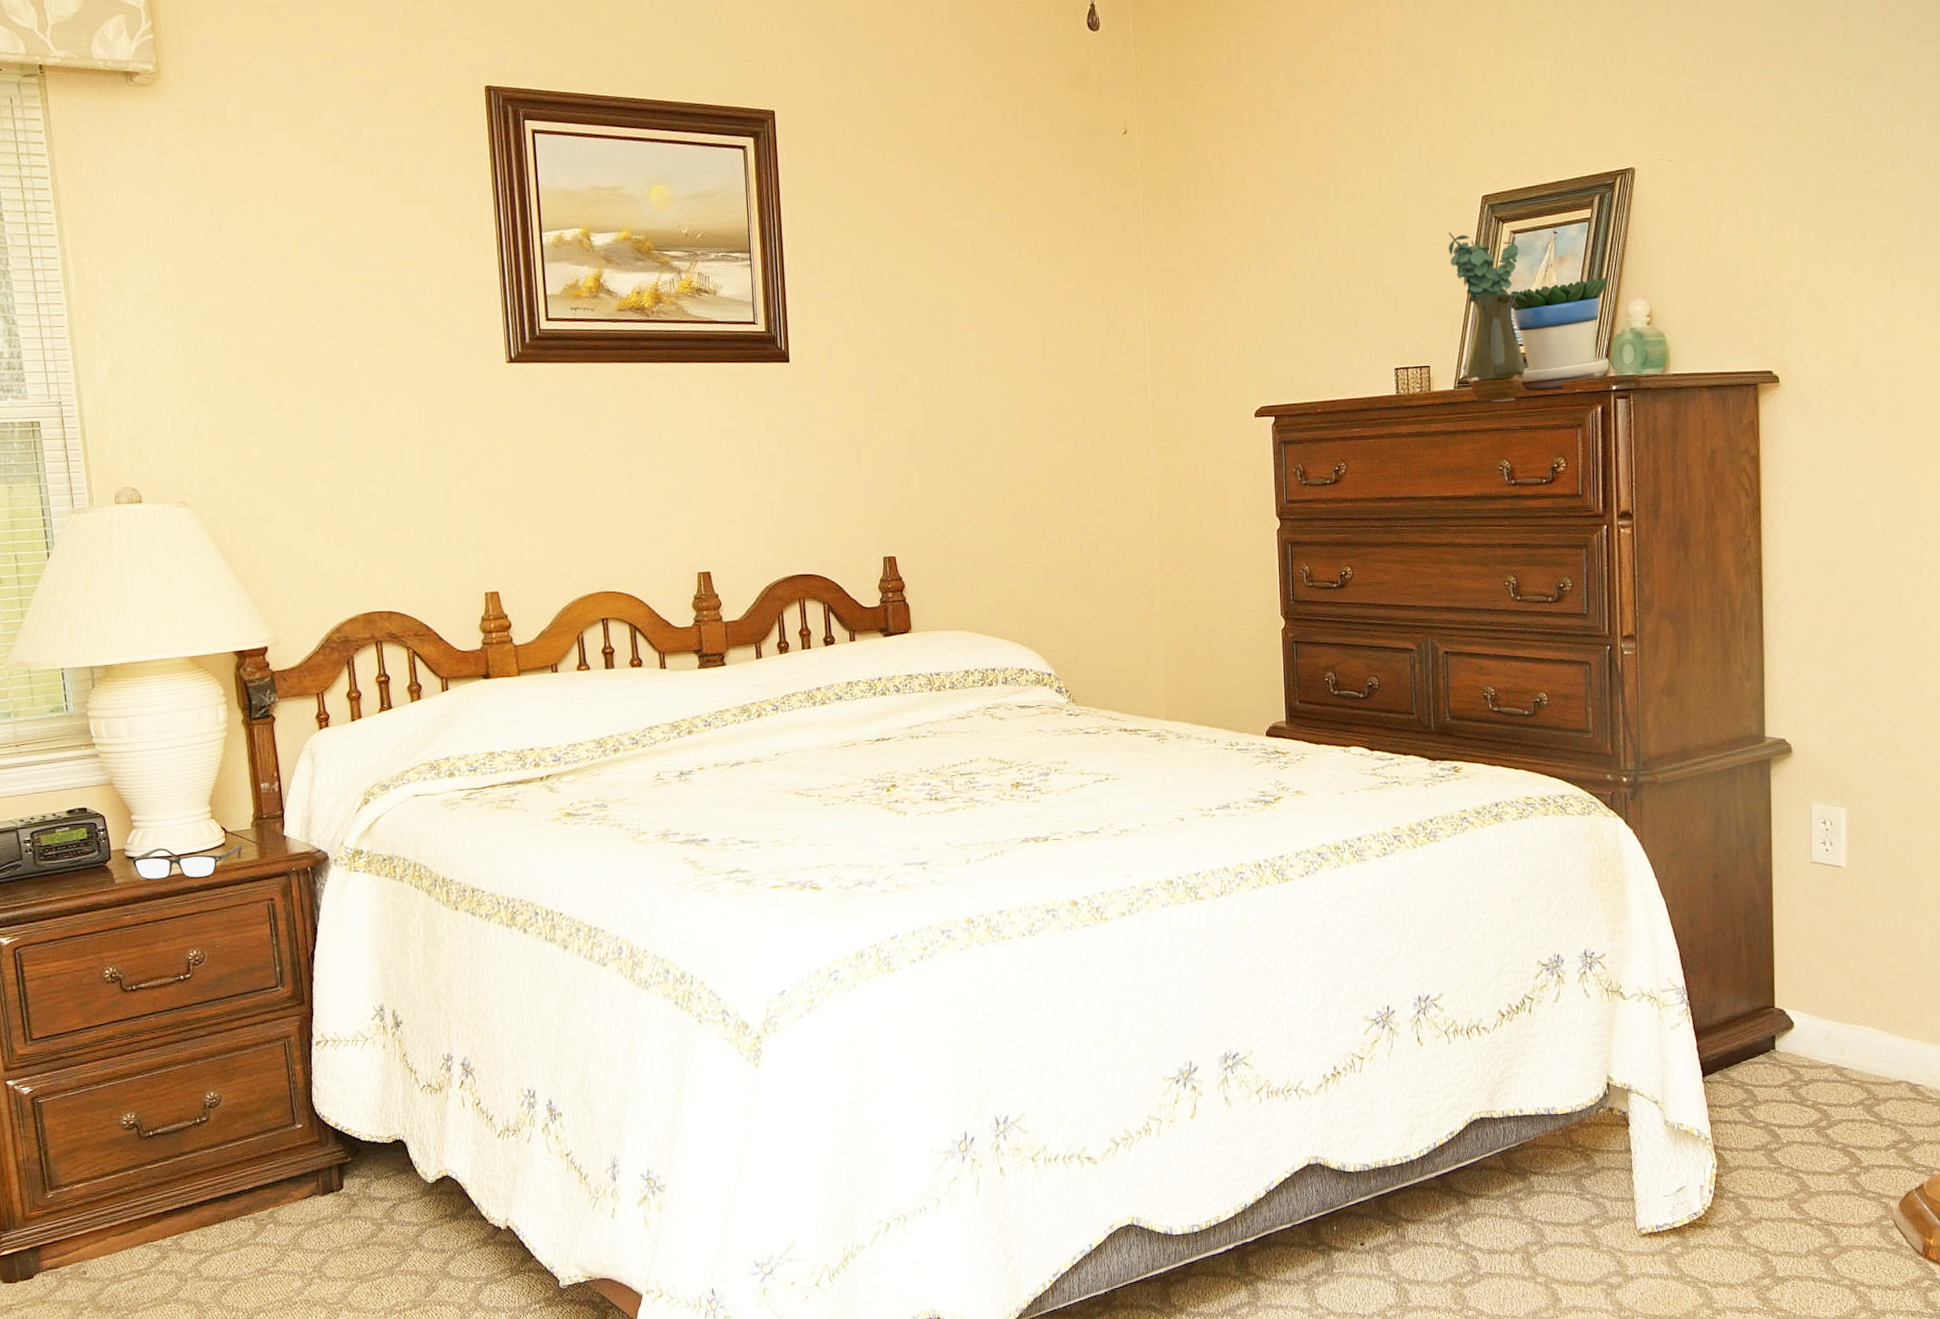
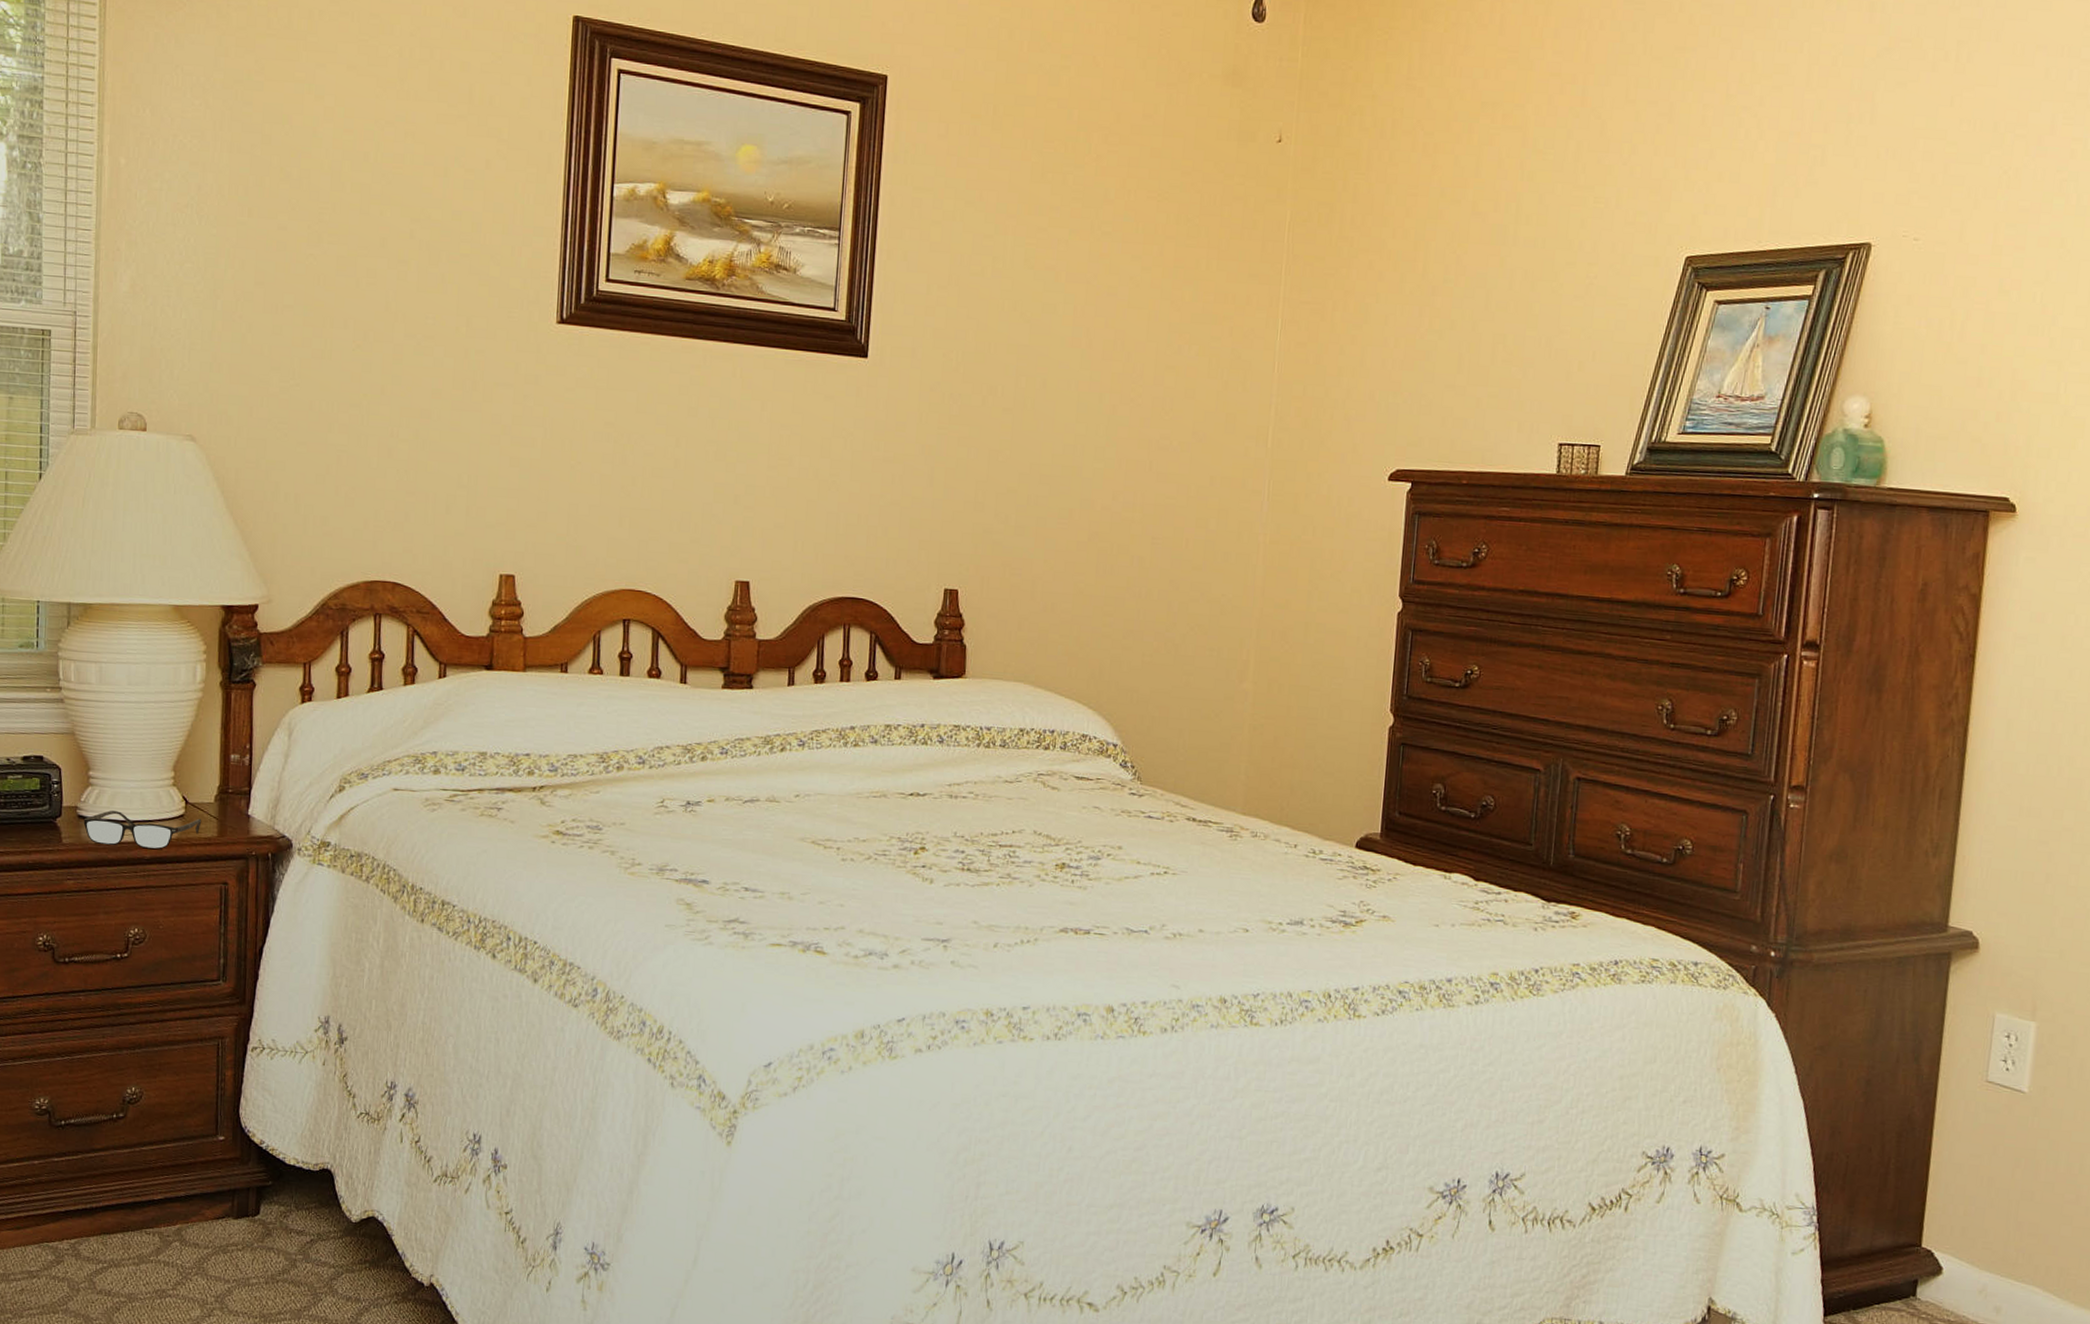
vase: present [1448,232,1525,402] -> none [1638,294,1722,497]
flowerpot: present [1507,277,1610,391] -> none [1701,365,1824,490]

